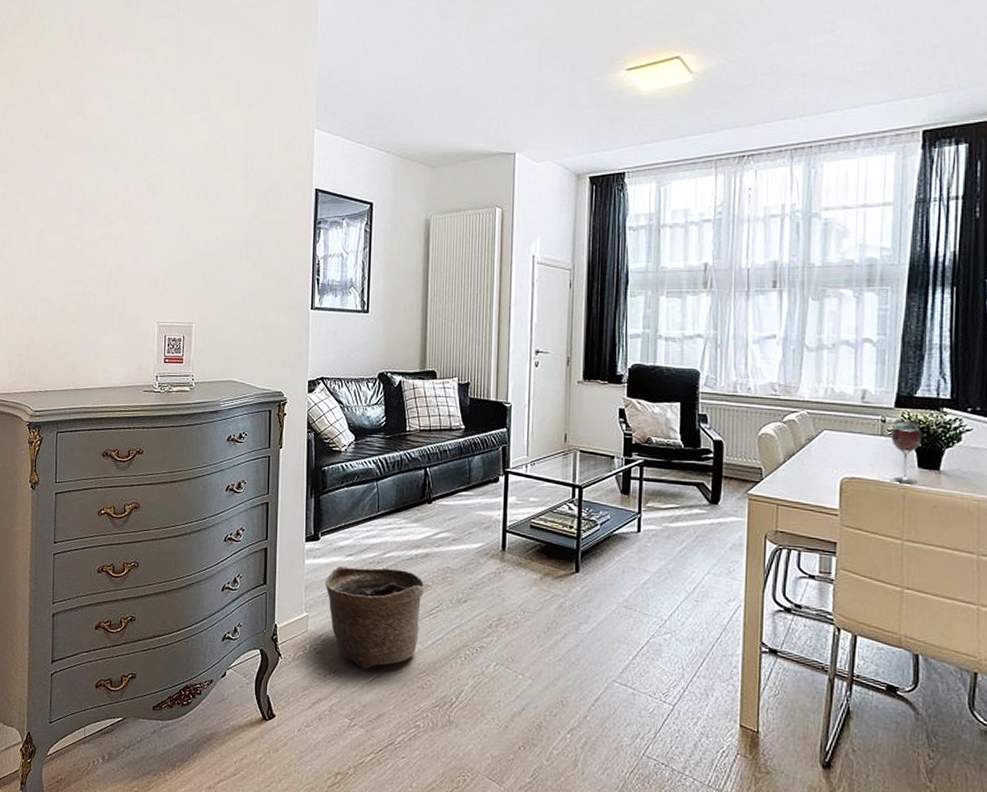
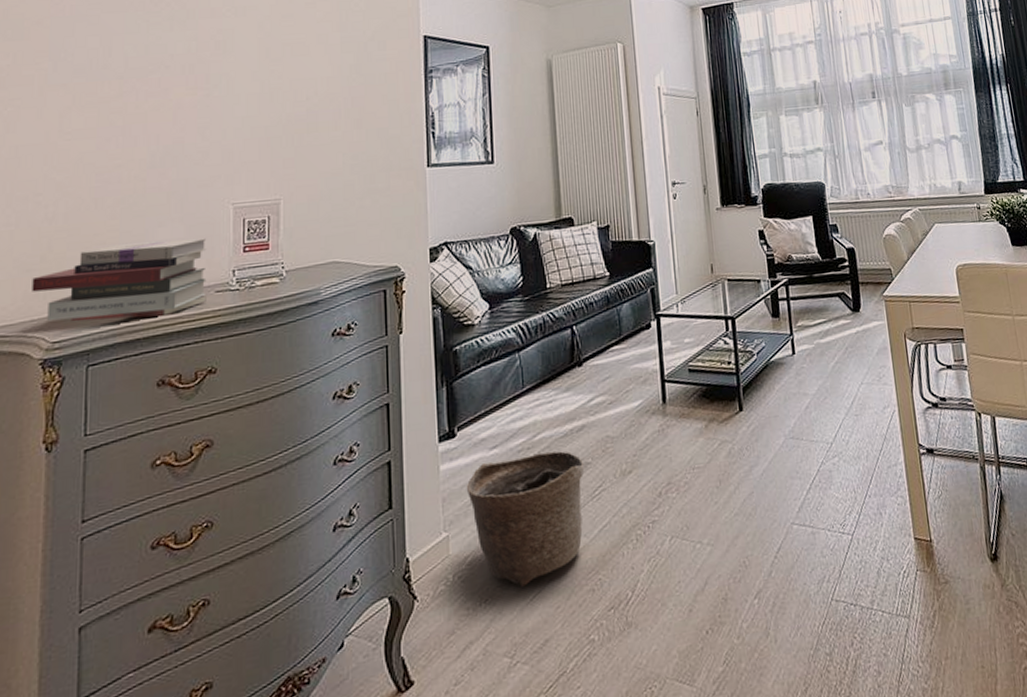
books: none [21,343,138,404] -> present [32,238,207,322]
wineglass: present [891,420,922,483] -> none [986,204,1015,262]

